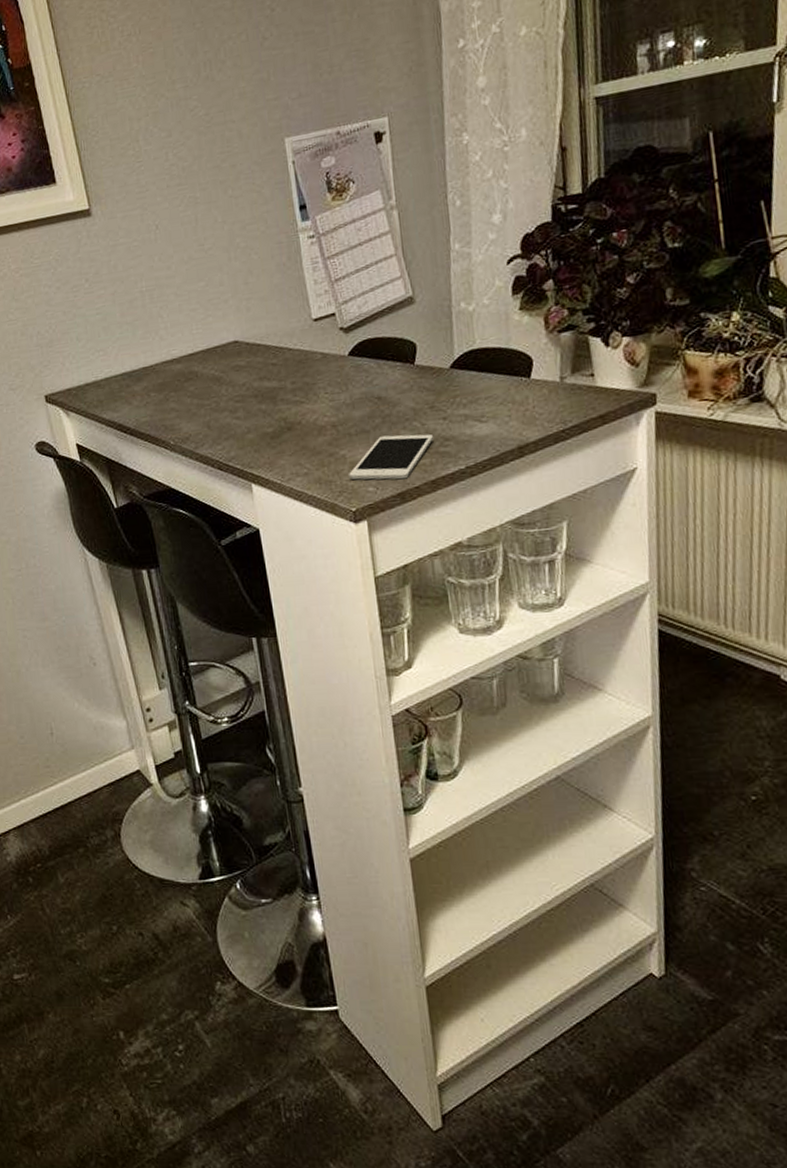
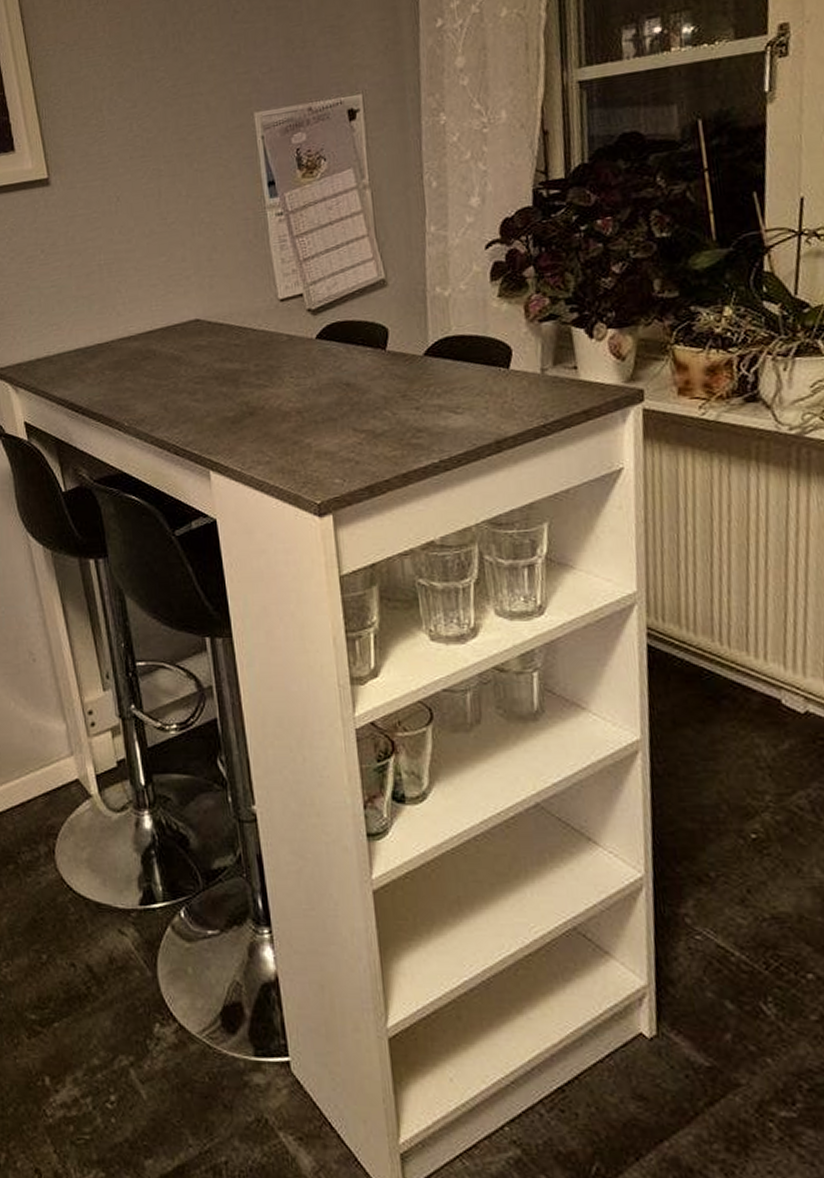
cell phone: present [349,434,433,480] -> none [314,424,405,472]

